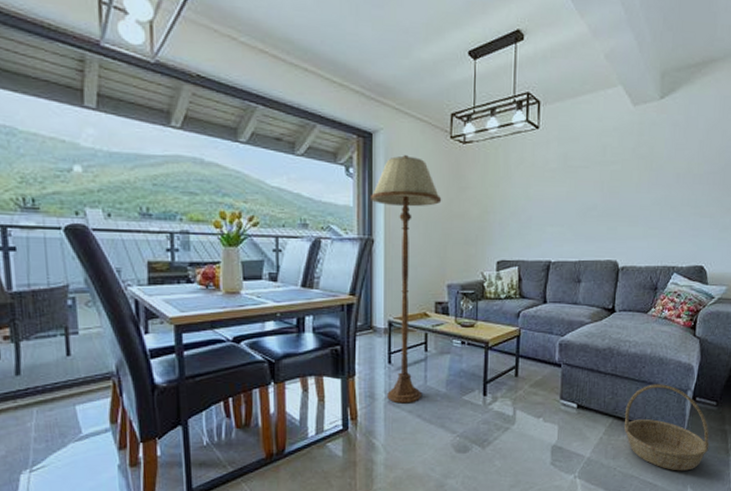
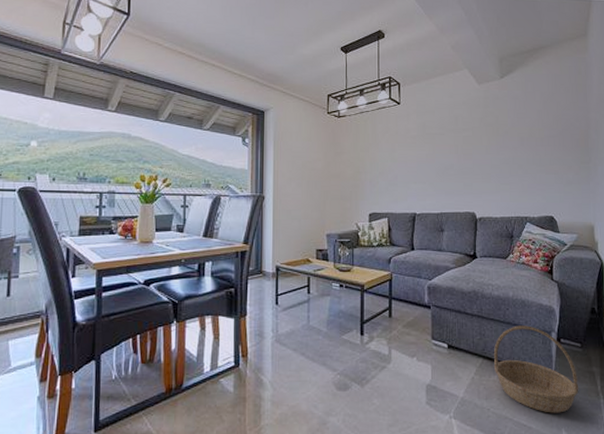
floor lamp: present [371,155,442,404] -> none [262,128,321,342]

